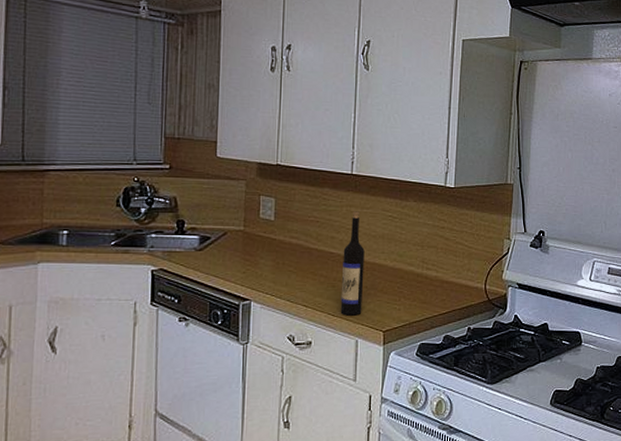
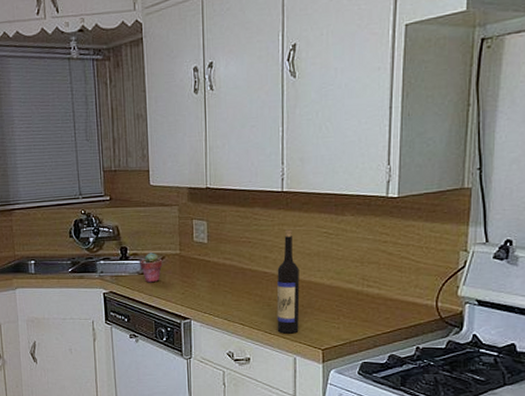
potted succulent: none [198,228,224,260] -> present [140,252,163,283]

